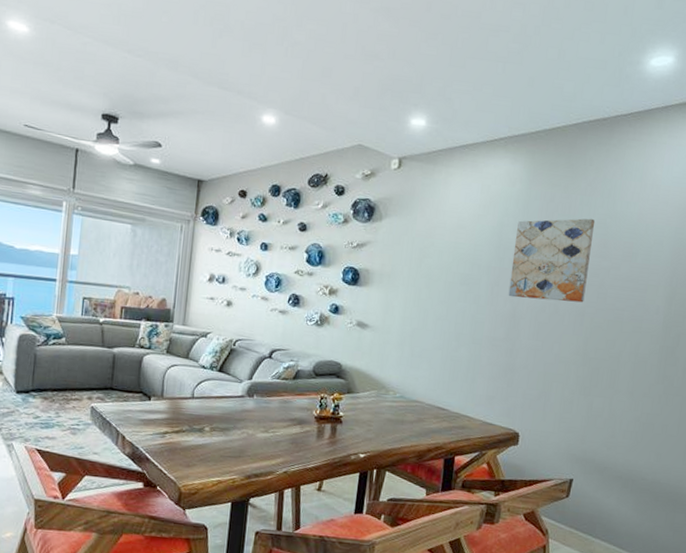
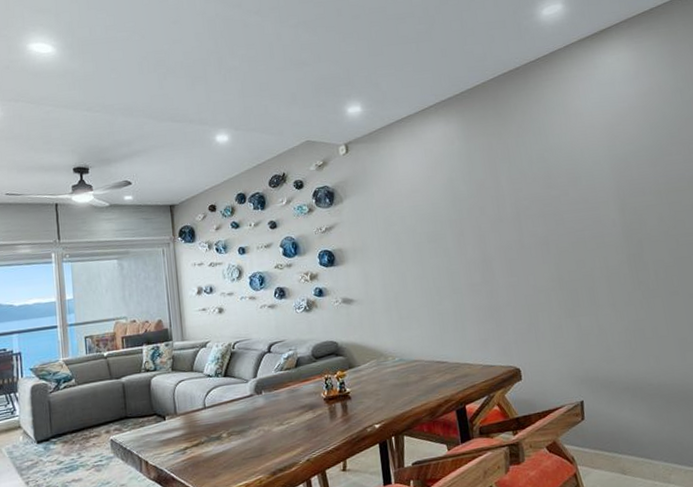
wall art: present [508,218,596,303] -> none [465,156,545,243]

